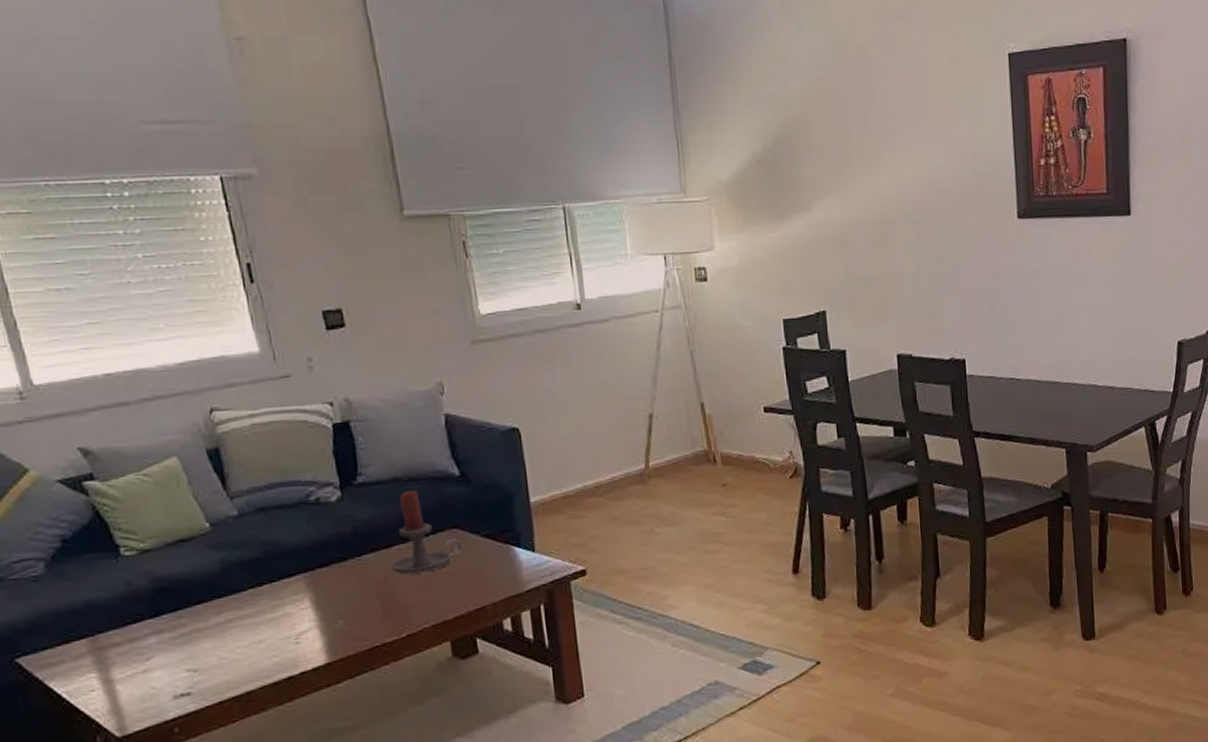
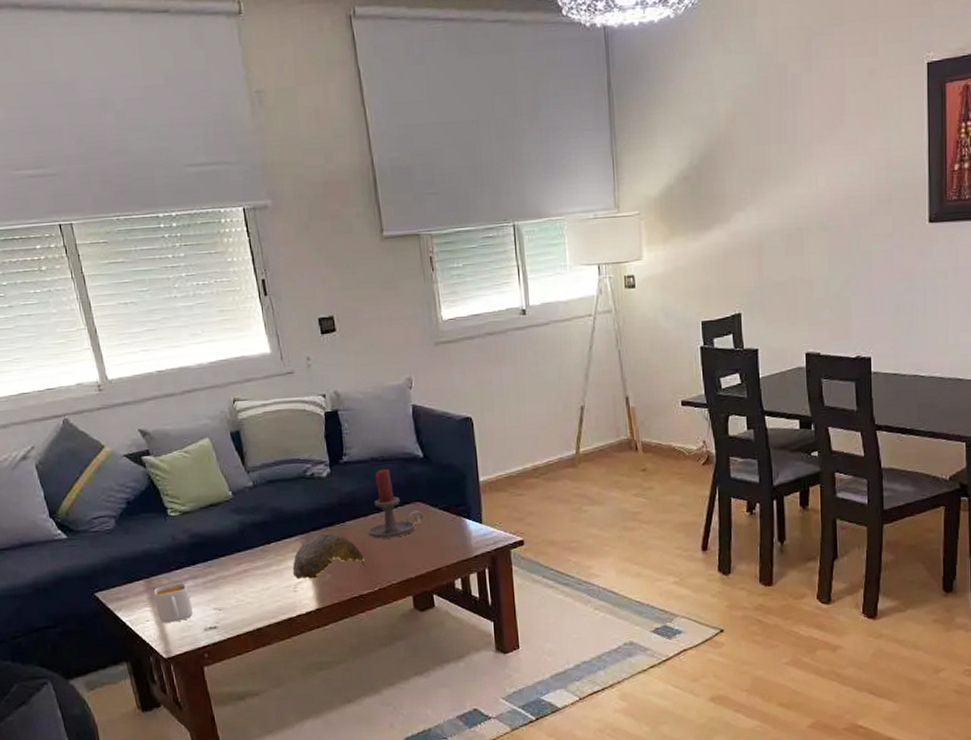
mug: none [100,639,157,692] -> present [153,583,193,623]
decorative bowl: none [293,569,389,628] -> present [293,533,365,580]

